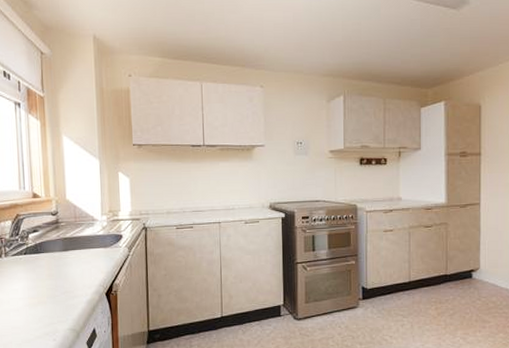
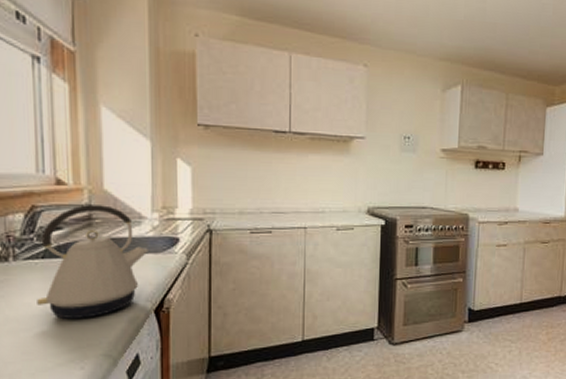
kettle: none [21,212,100,301] -> present [37,205,148,318]

